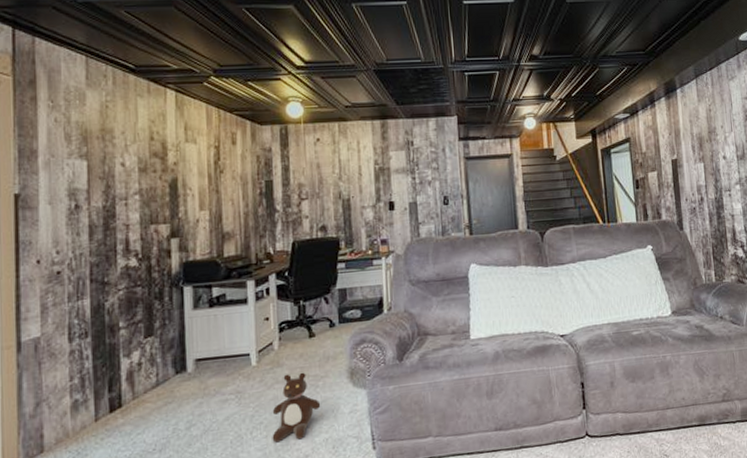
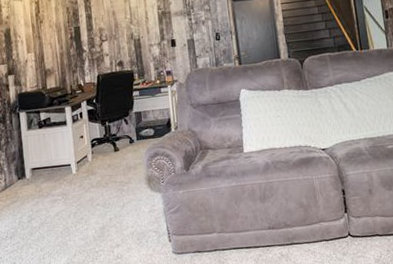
stuffed animal: present [272,372,321,443] -> none [90,179,127,234]

